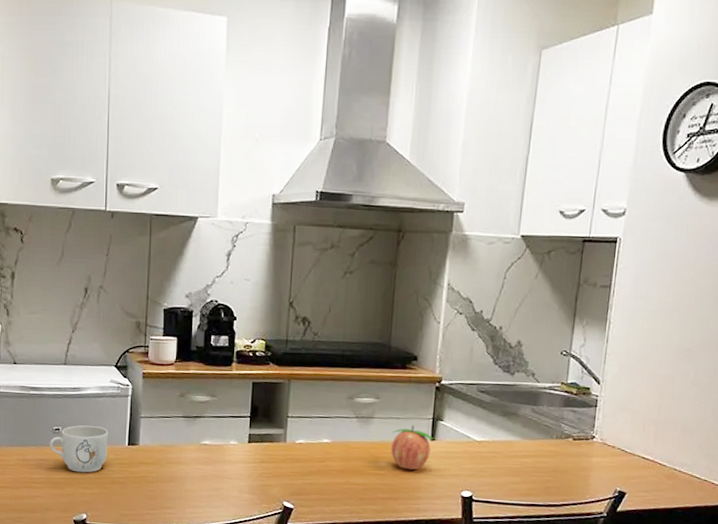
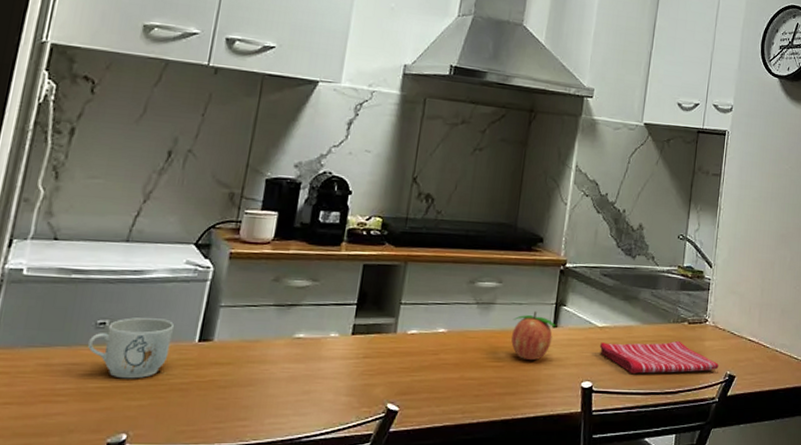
dish towel: none [478,455,608,487] -> present [599,340,719,374]

